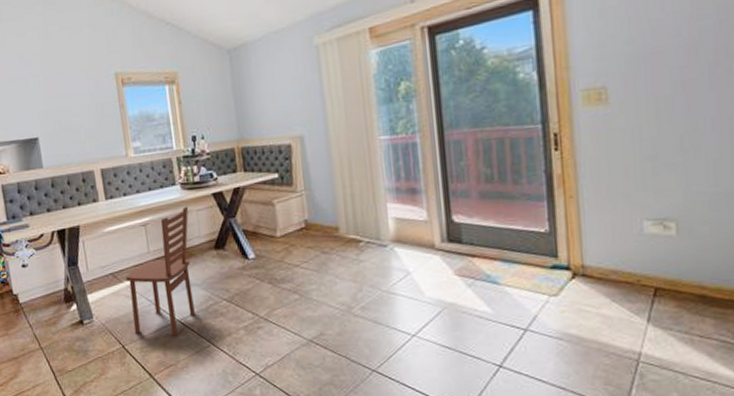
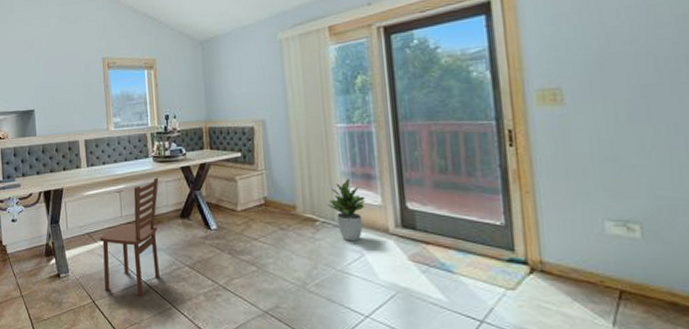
potted plant: none [371,195,411,261] -> present [327,179,366,242]

